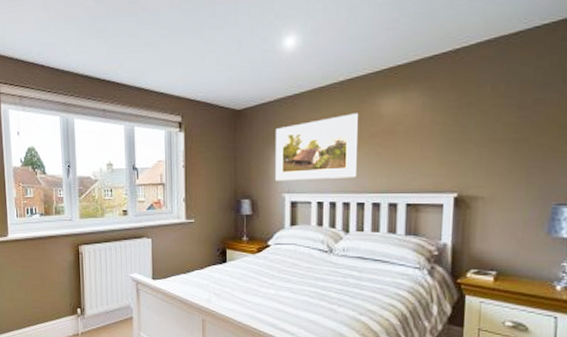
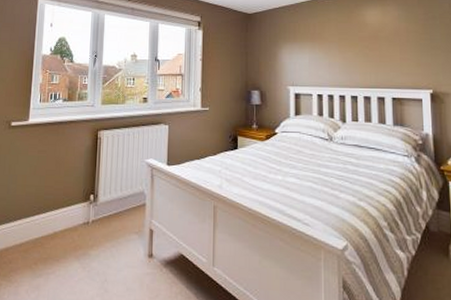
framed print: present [276,113,359,181] -> none [281,21,350,75]

